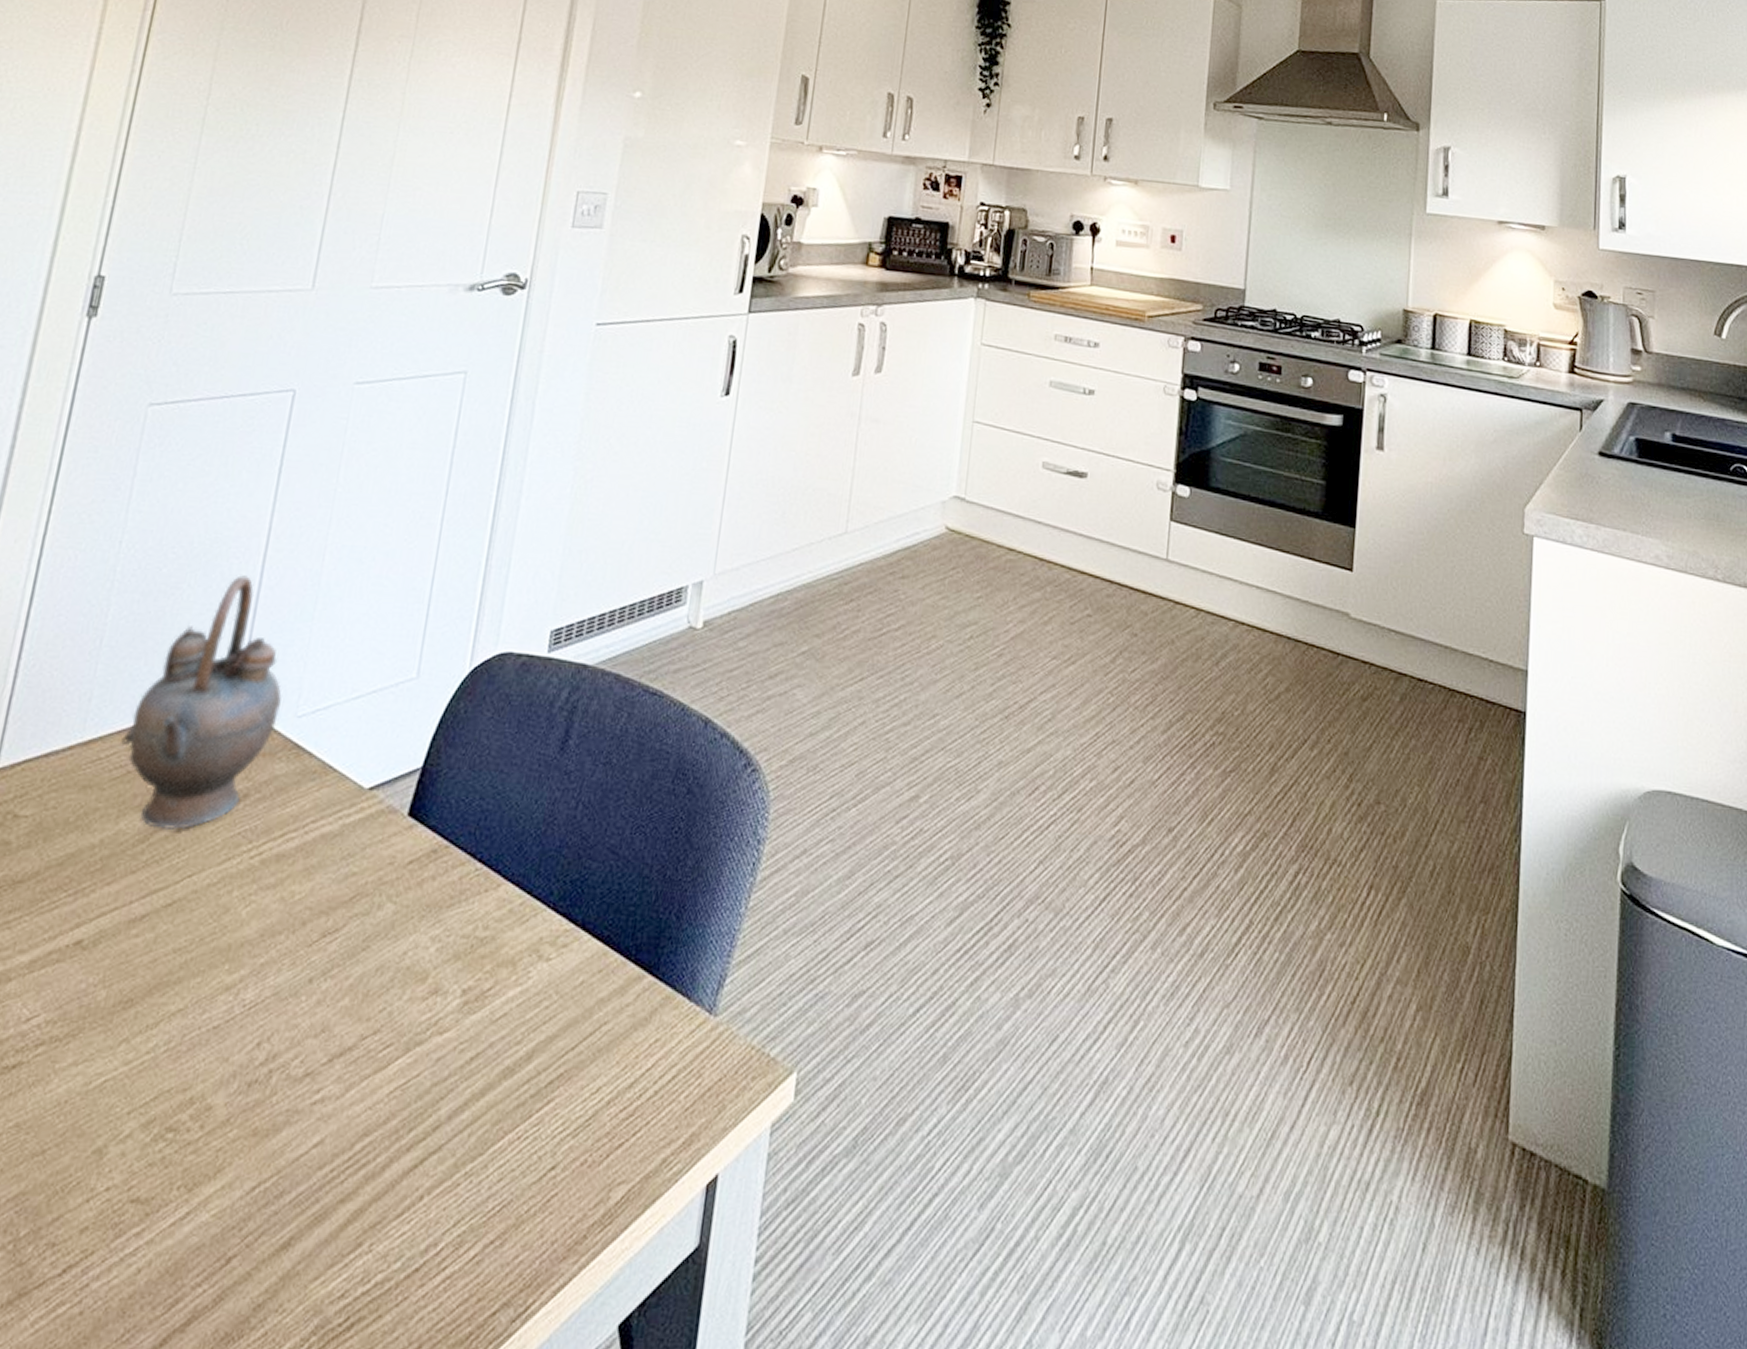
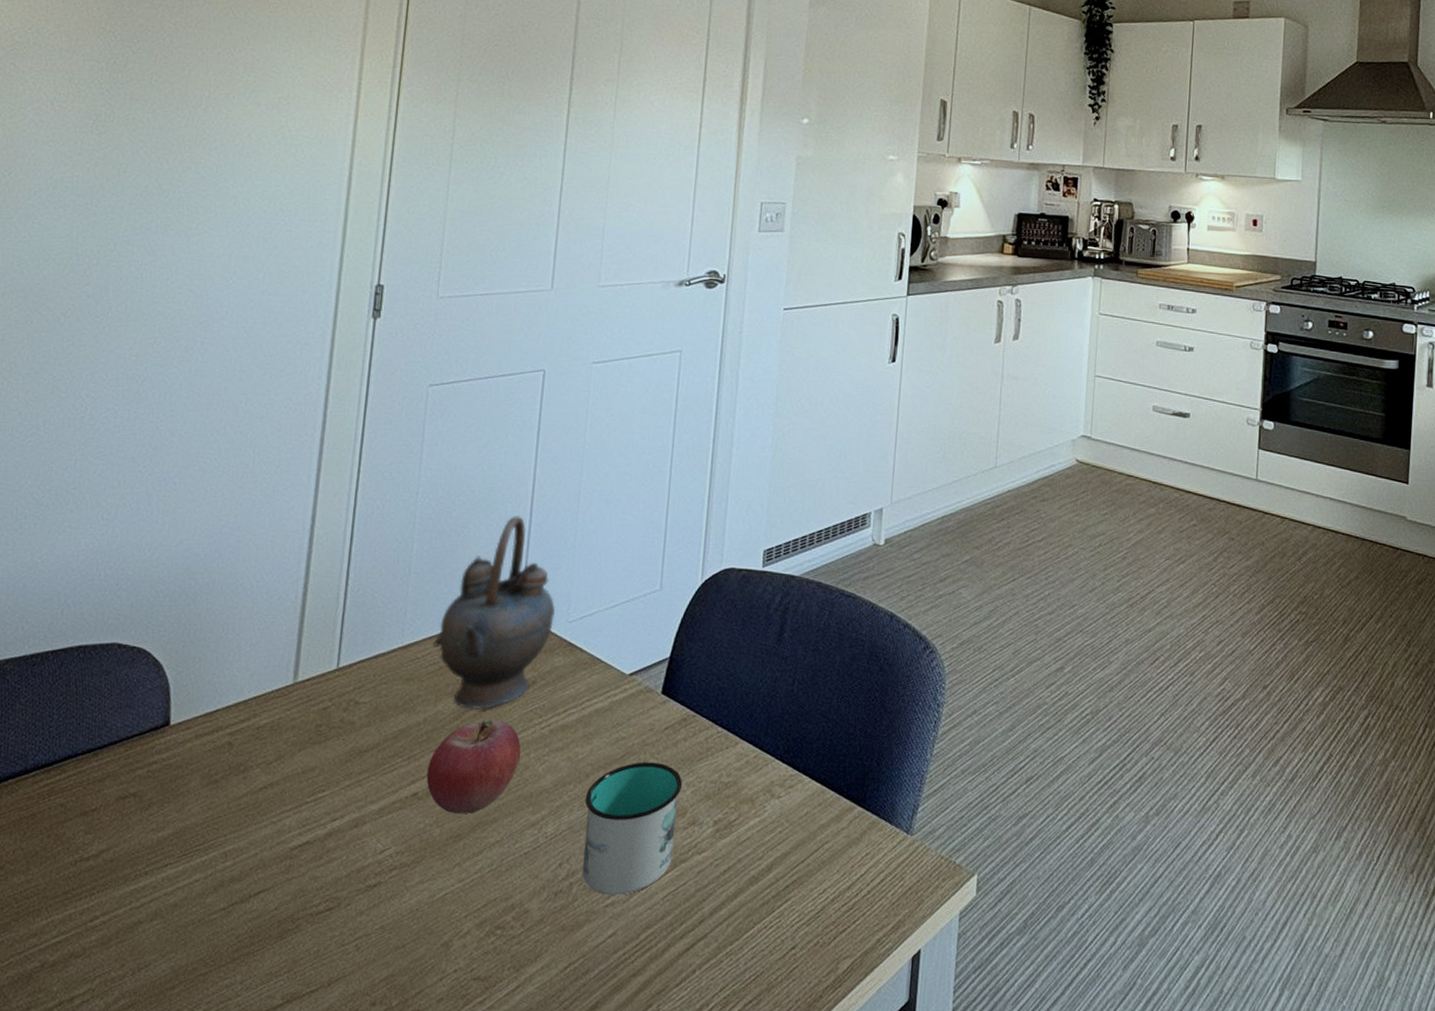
fruit: none [95,844,222,971] -> present [426,720,521,814]
mug: none [285,906,426,1089] -> present [582,762,683,895]

